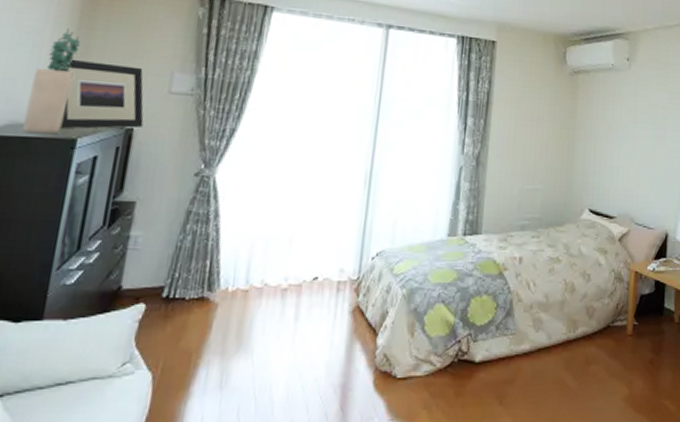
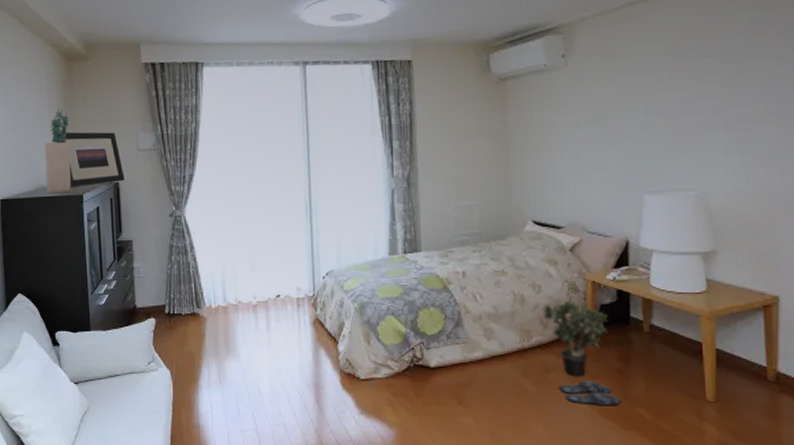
potted plant: none [588,290,646,369] -> present [541,300,608,377]
slippers: none [598,372,650,400] -> present [559,380,620,406]

